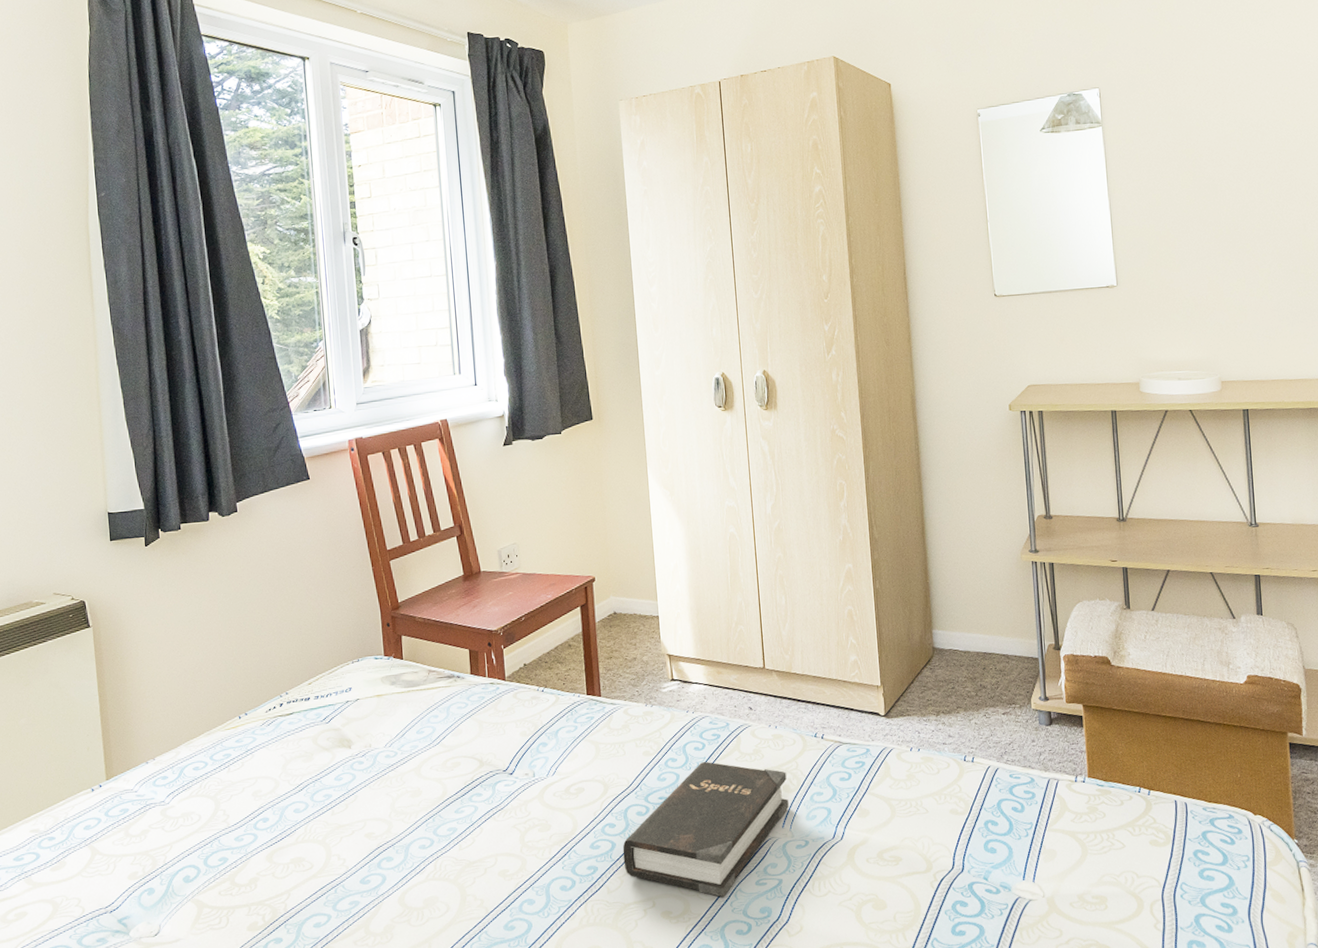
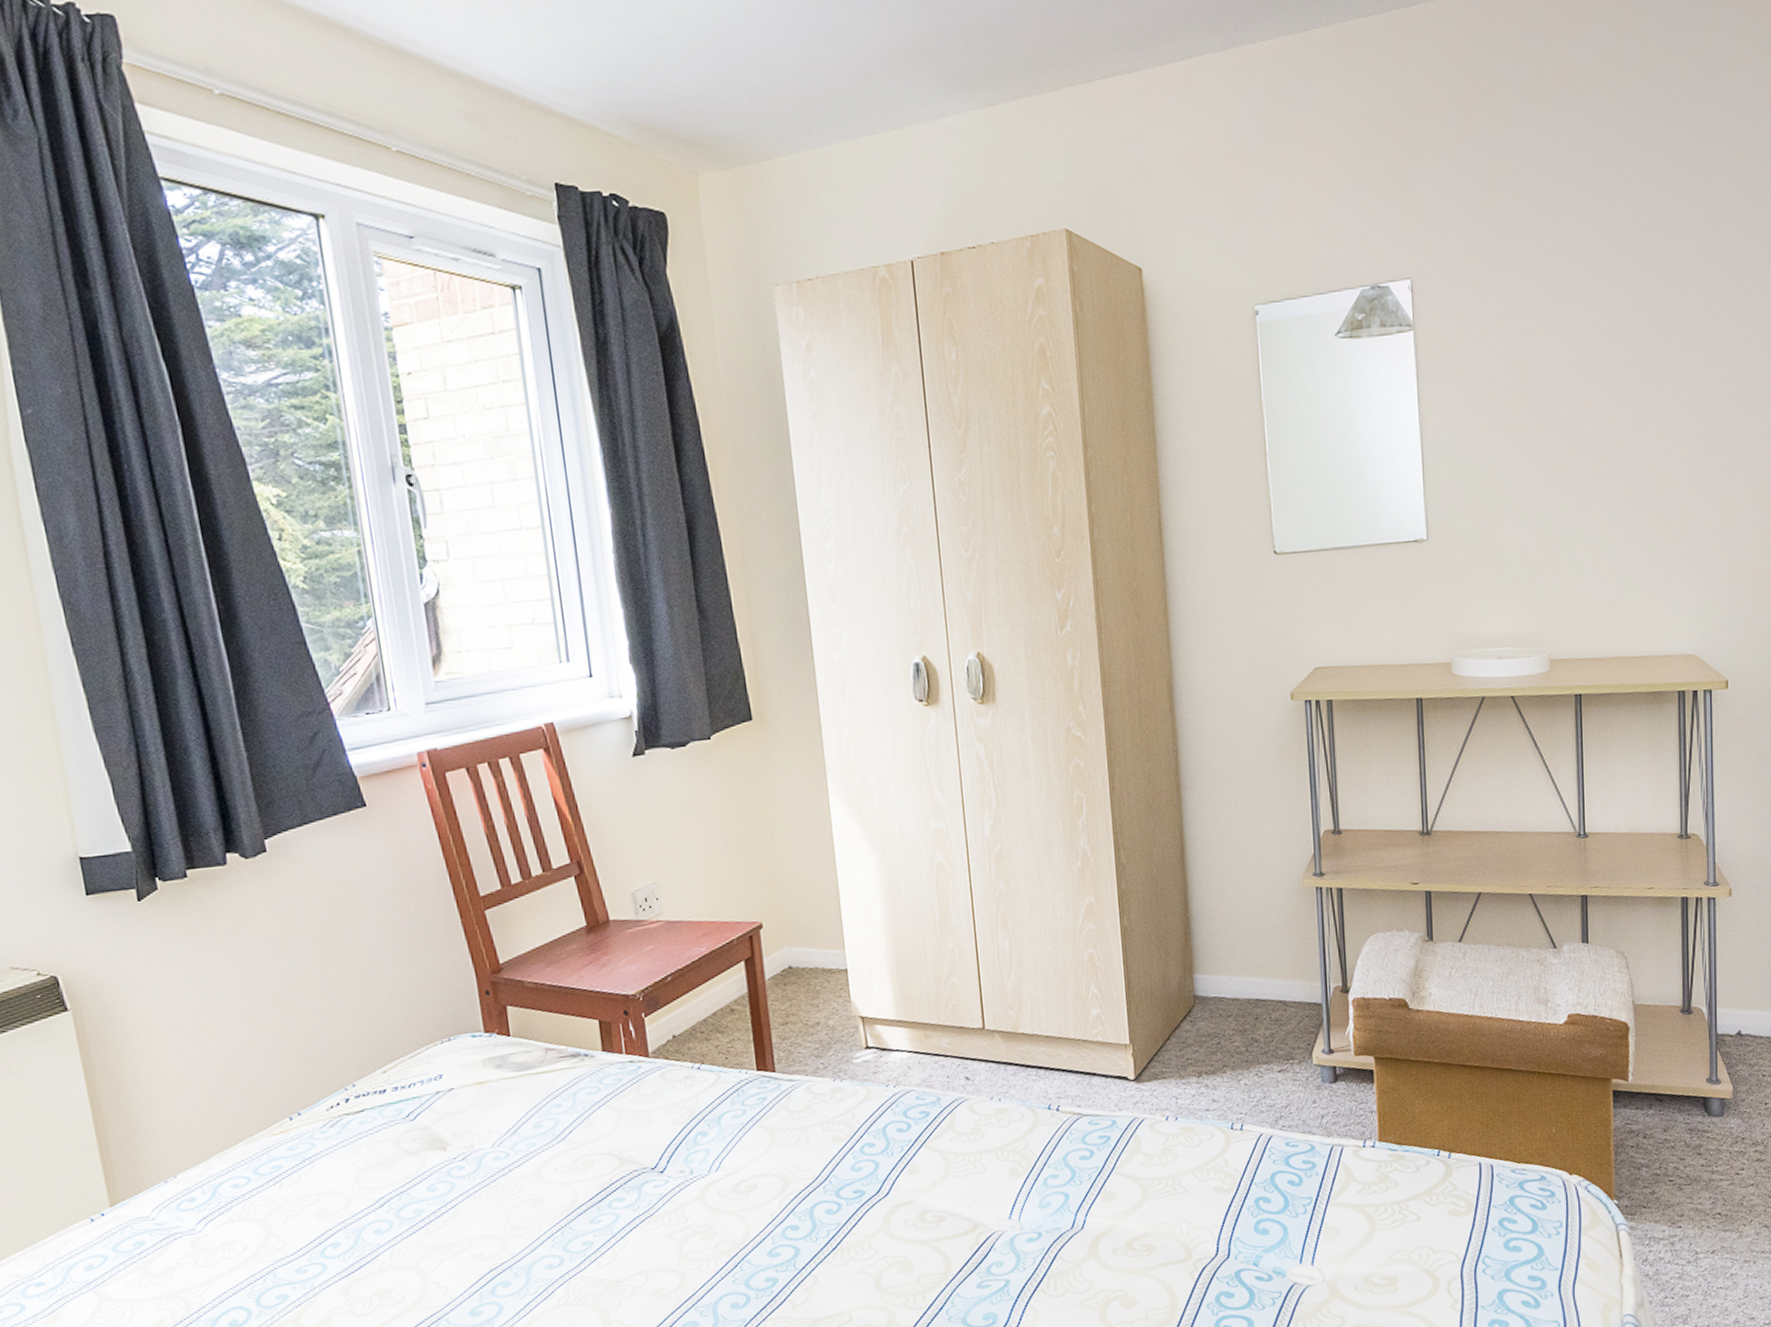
hardback book: present [622,761,789,898] -> none [809,1144,1017,1305]

